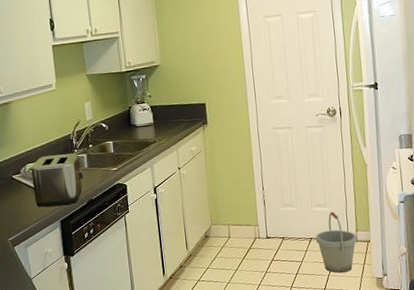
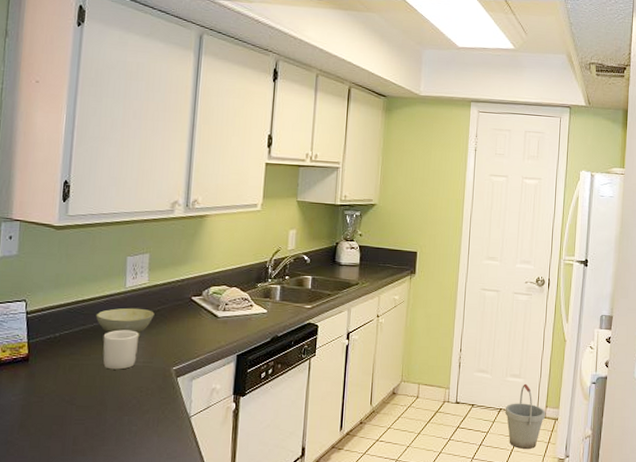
toaster: present [31,153,83,207] -> none [212,280,273,338]

